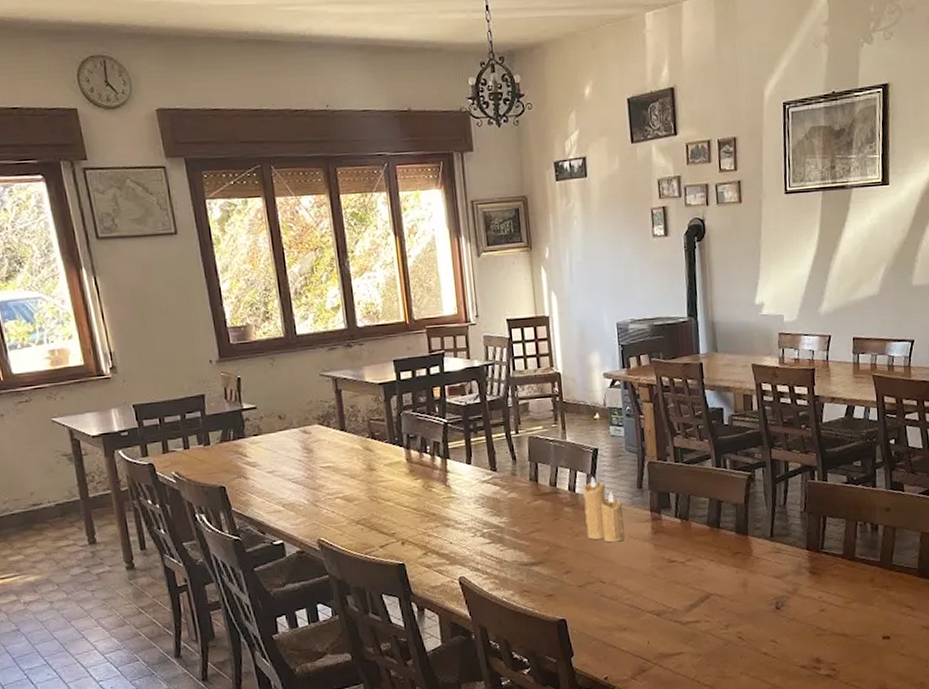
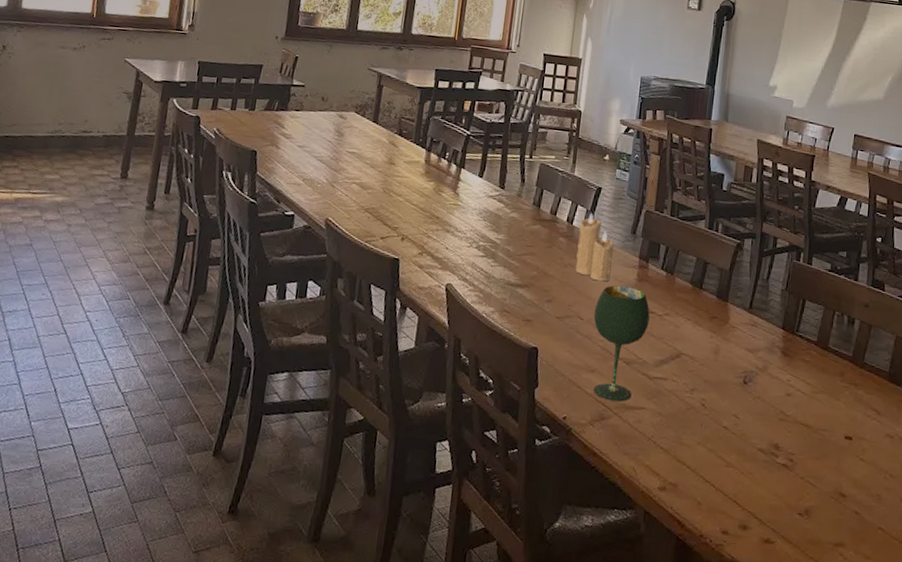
wine glass: none [614,541,672,653] -> present [593,285,650,402]

